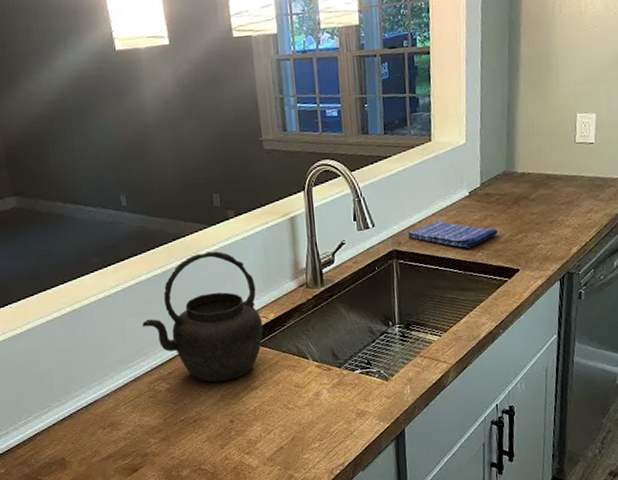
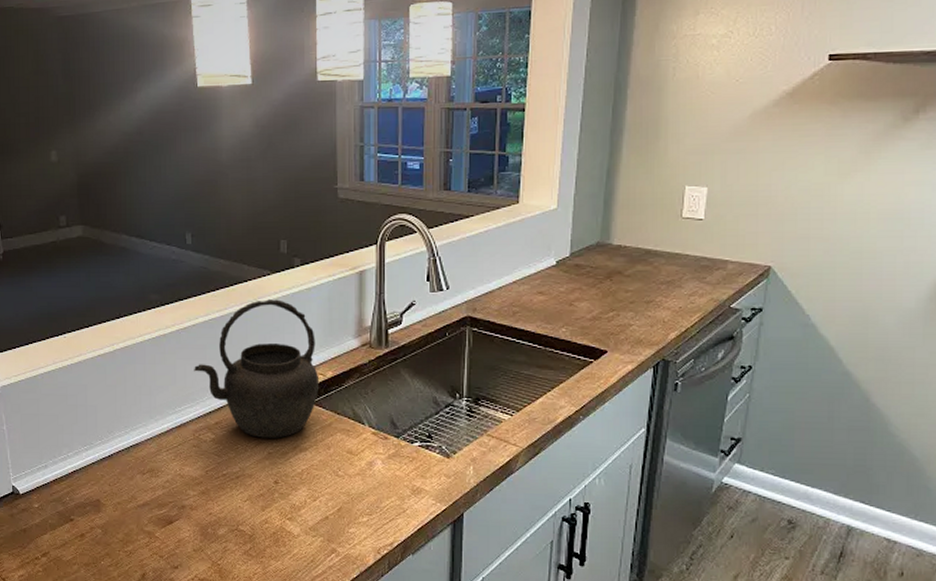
dish towel: present [407,221,499,249] -> none [484,290,587,322]

